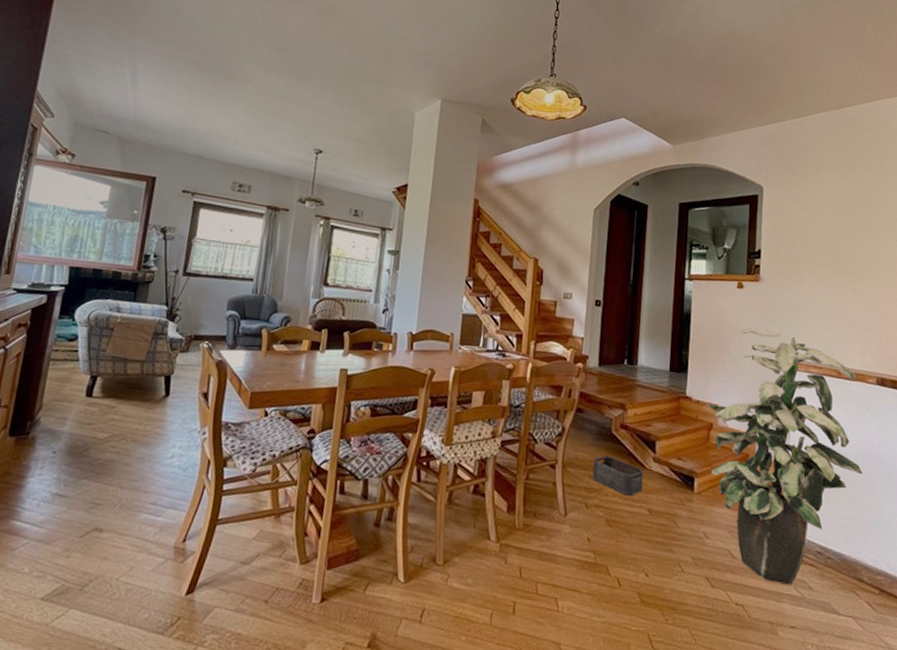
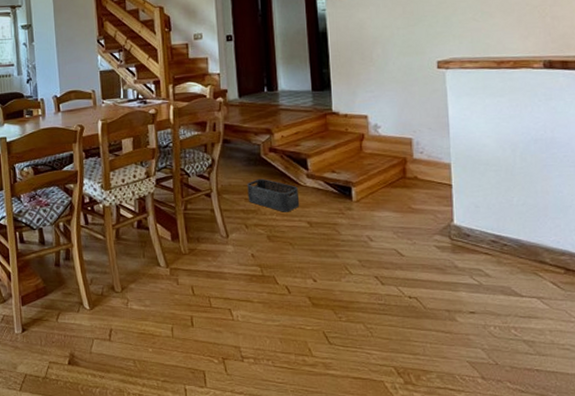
indoor plant: present [706,328,863,585] -> none [354,33,536,275]

